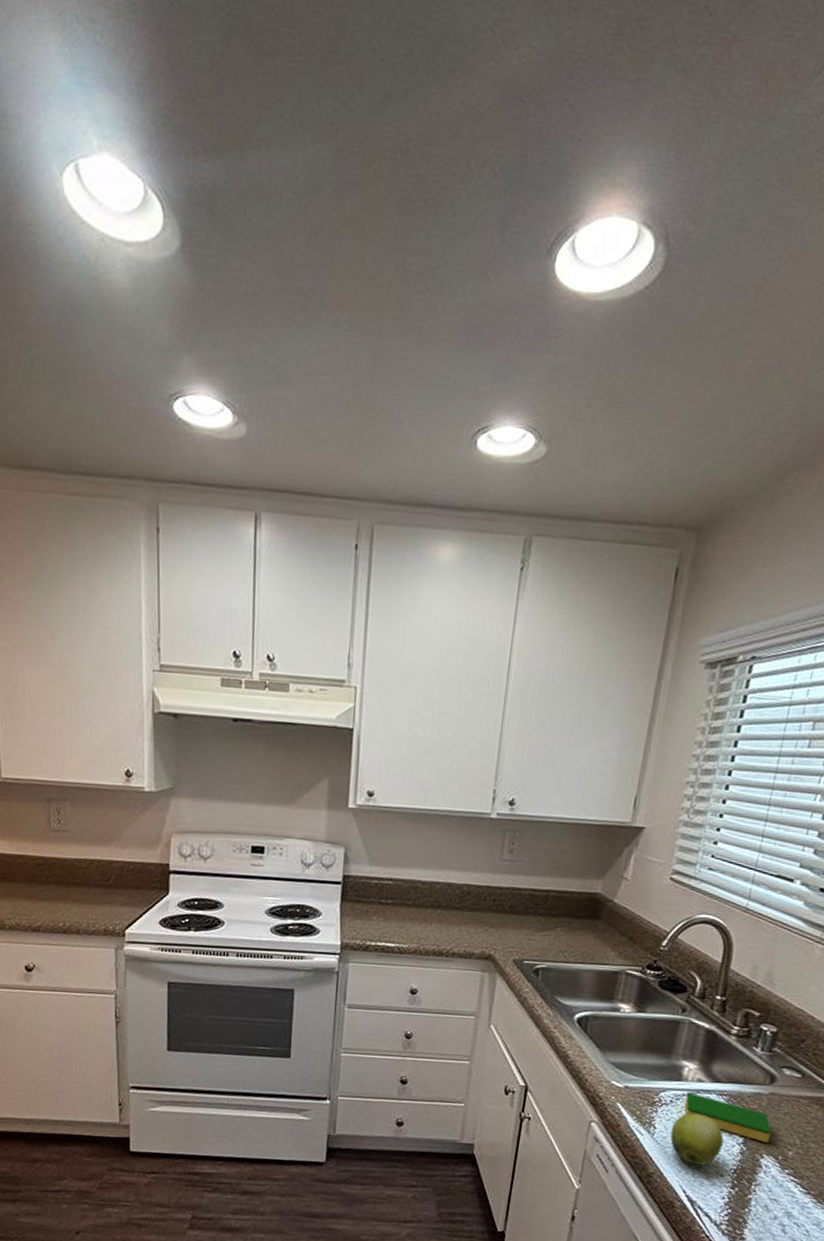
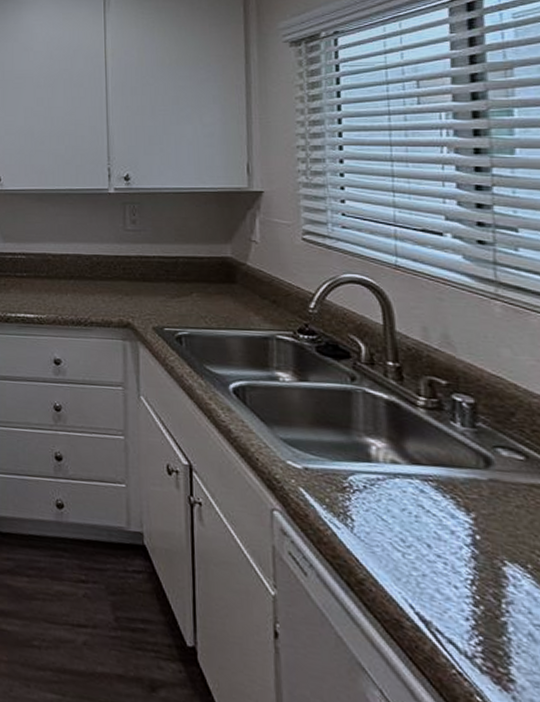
apple: present [670,1113,724,1166] -> none [373,502,446,573]
dish sponge: present [684,1091,771,1142] -> none [381,475,508,545]

